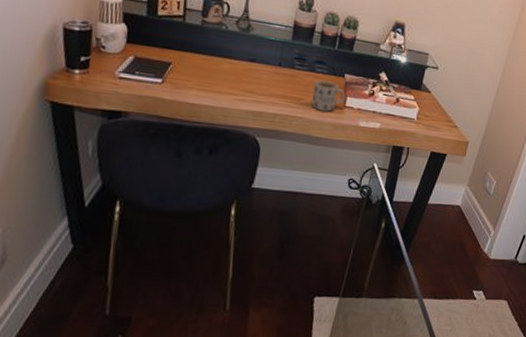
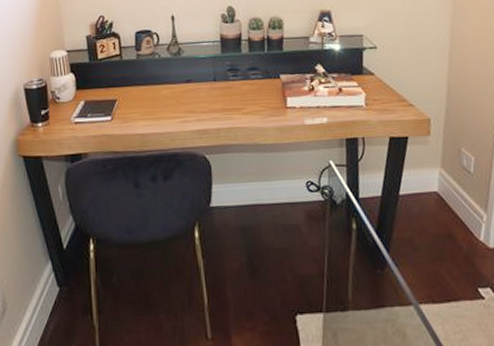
mug: present [311,80,345,112] -> none [251,85,285,117]

